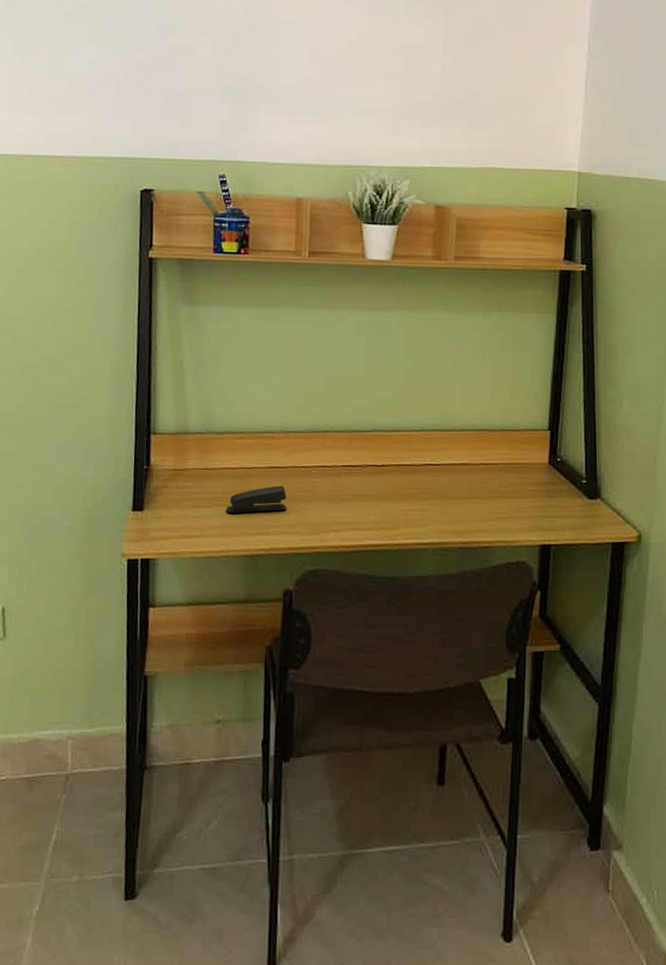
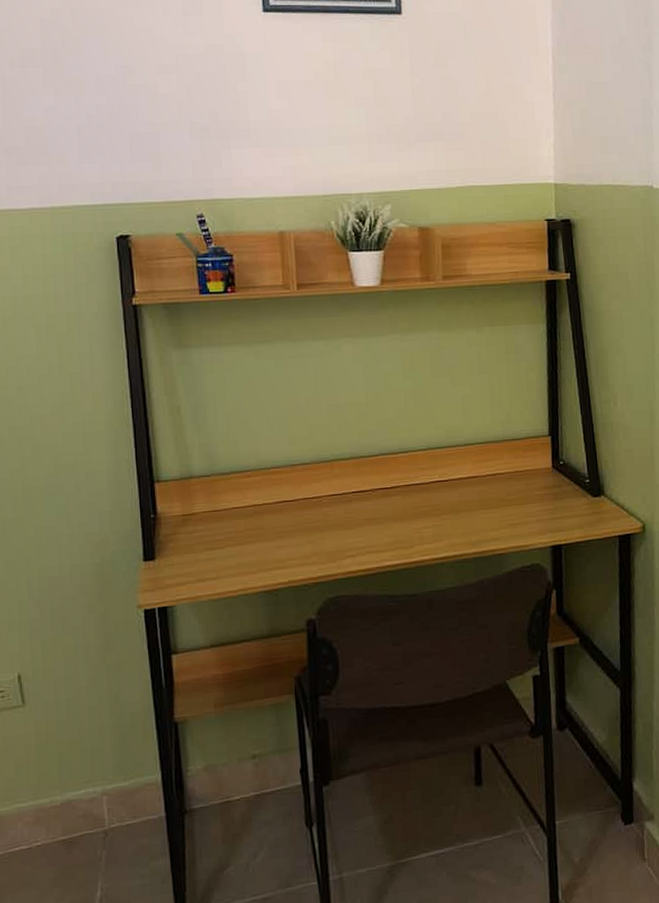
stapler: present [226,485,287,513] -> none [240,518,302,552]

